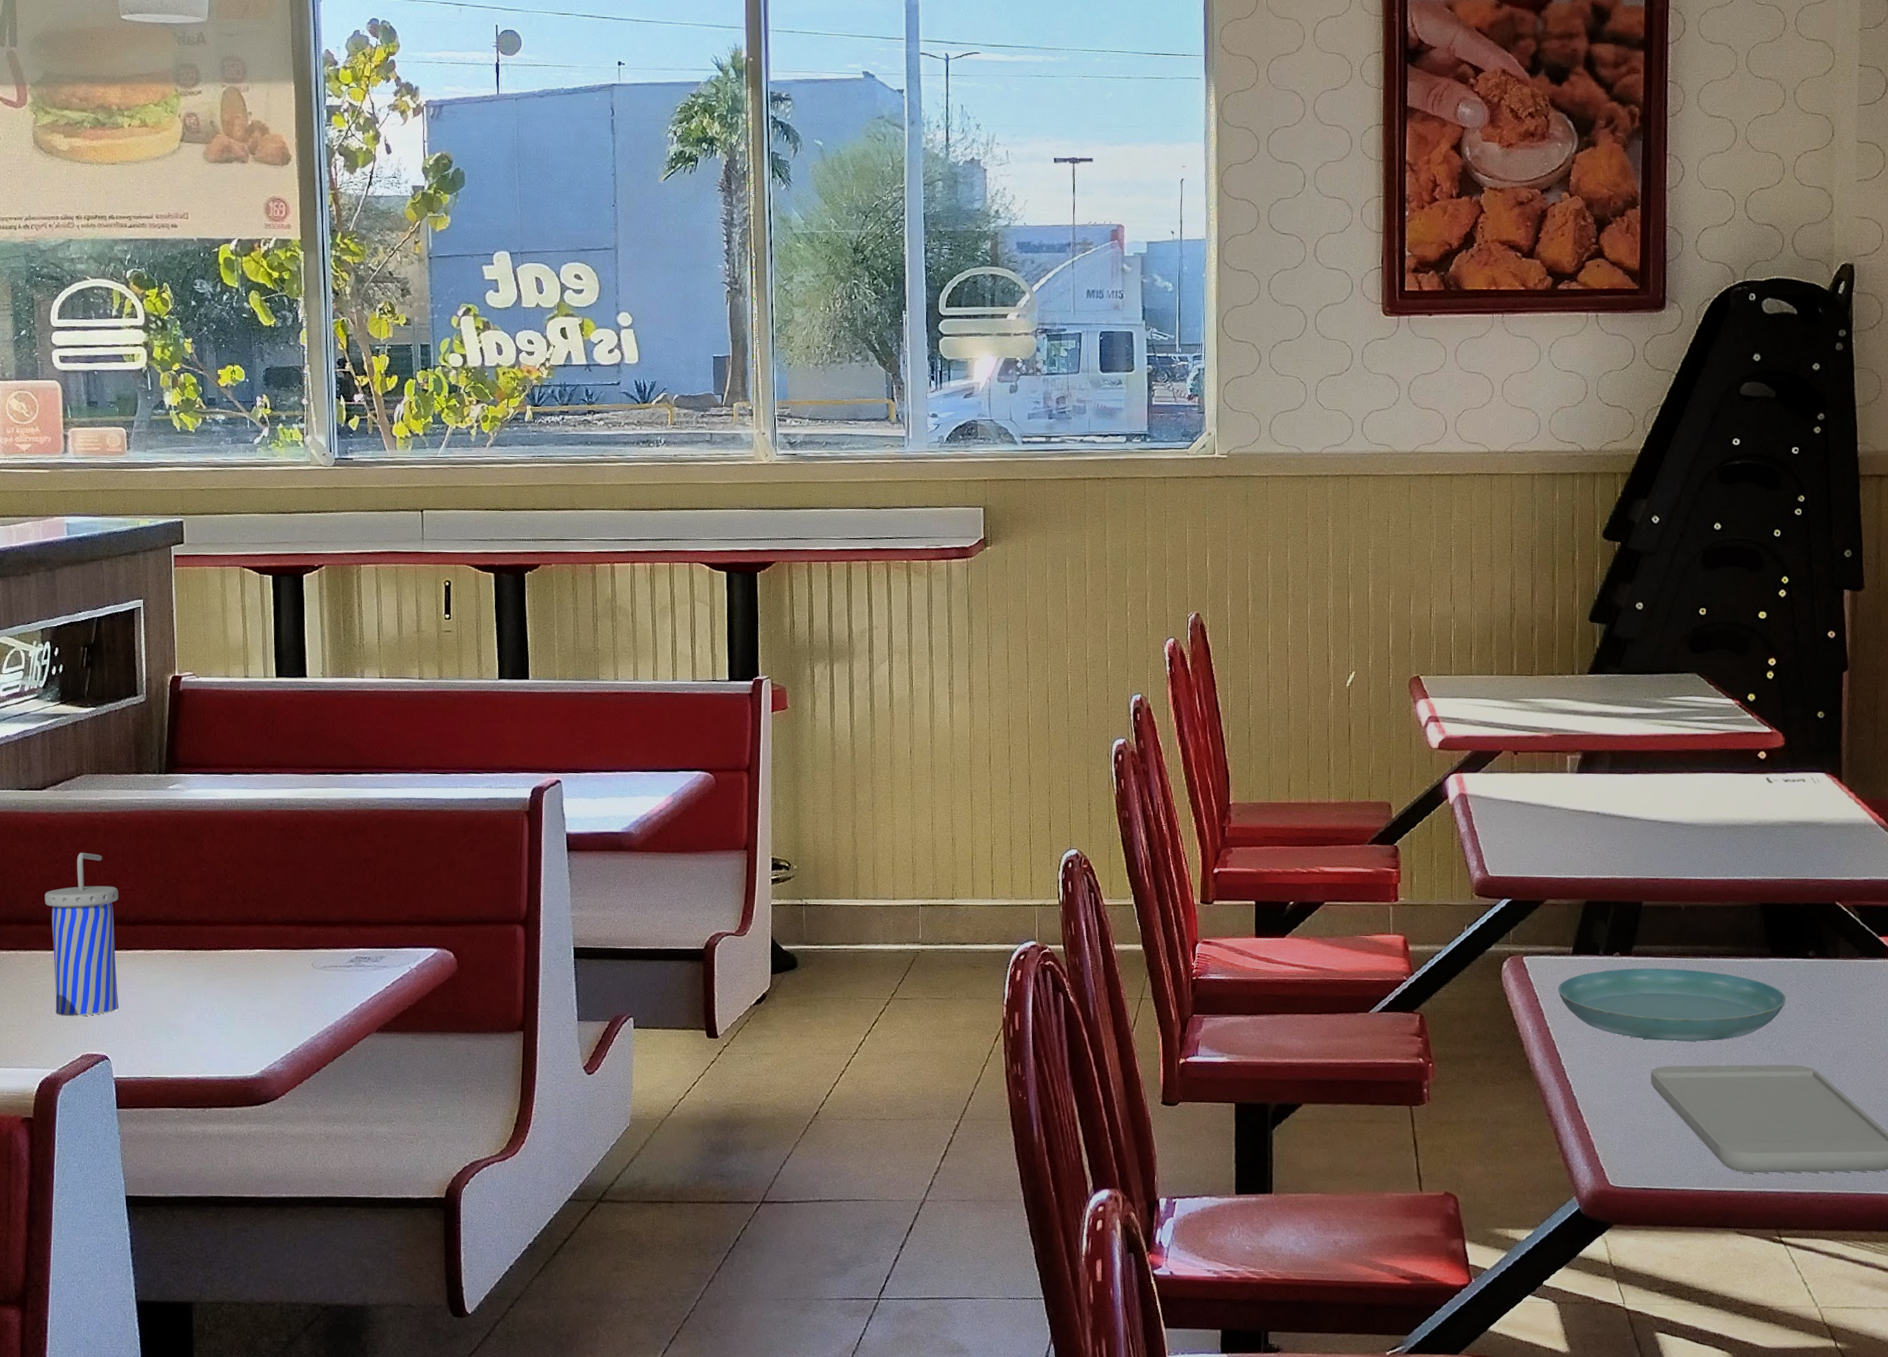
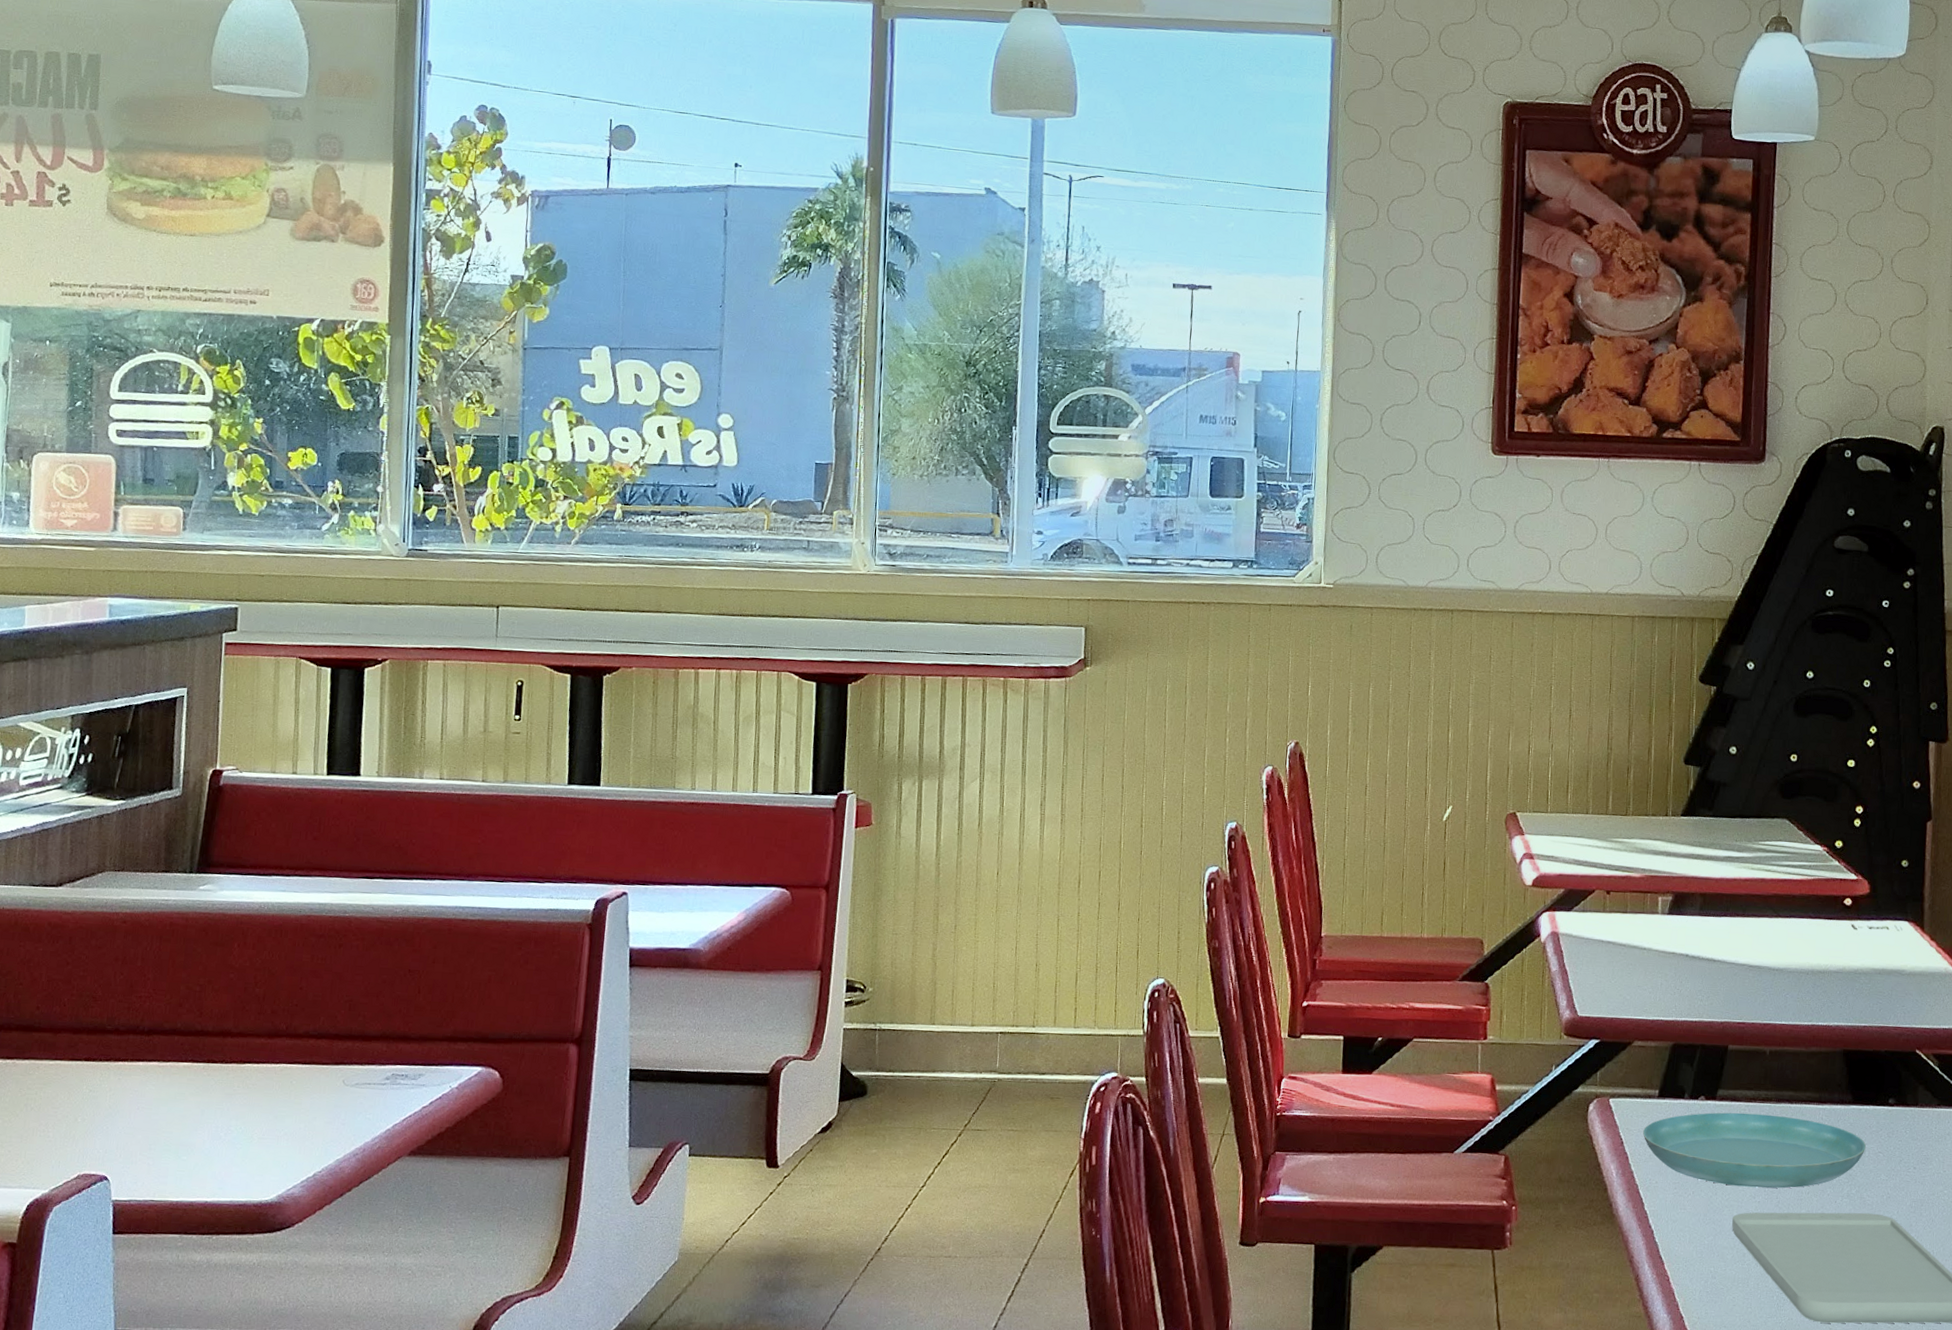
beverage cup: present [44,852,119,1016] -> none [50,954,135,1133]

